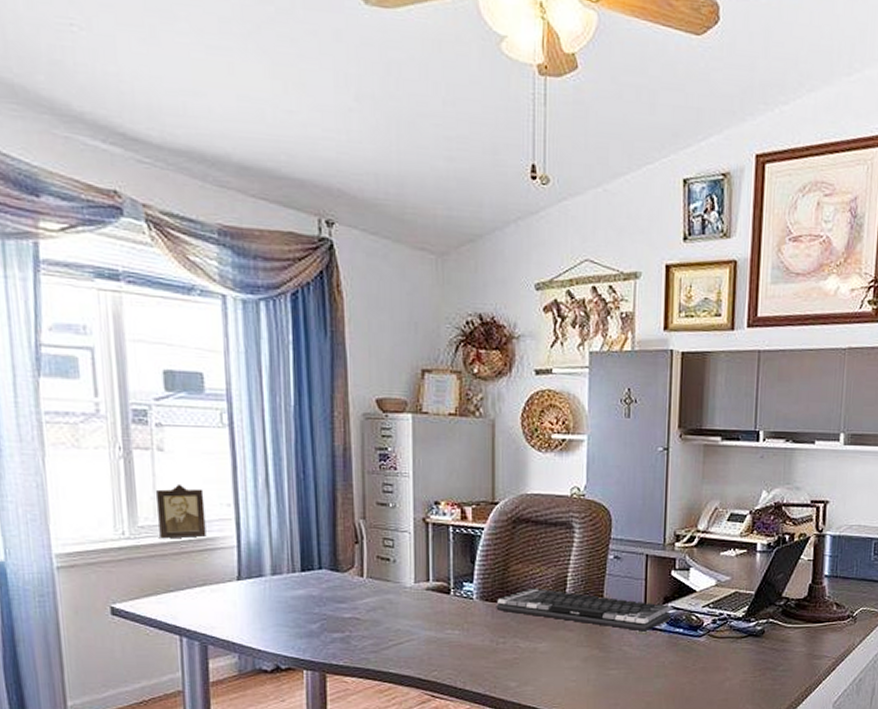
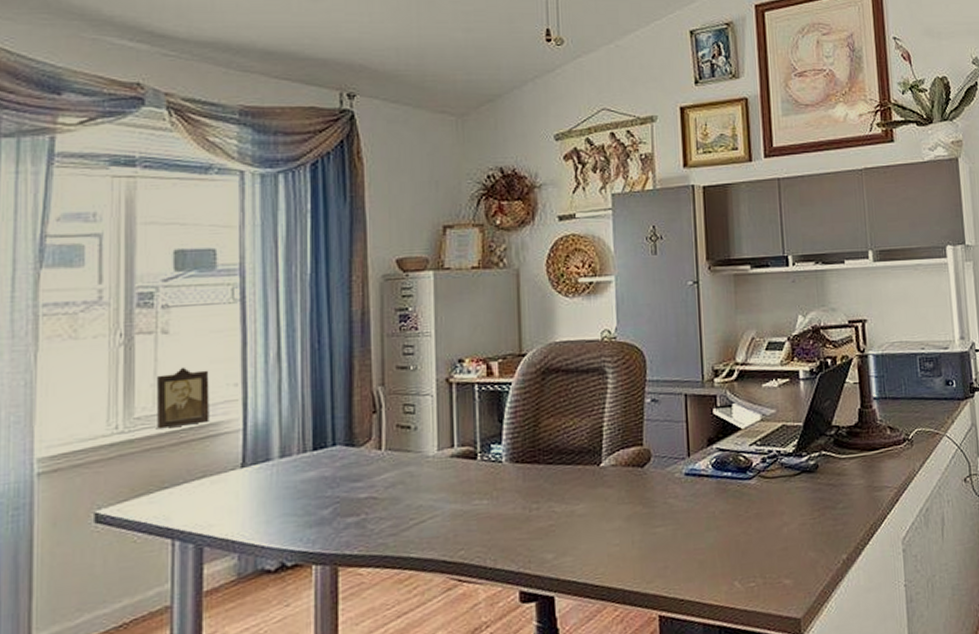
computer keyboard: present [496,589,671,632] -> none [527,442,717,480]

